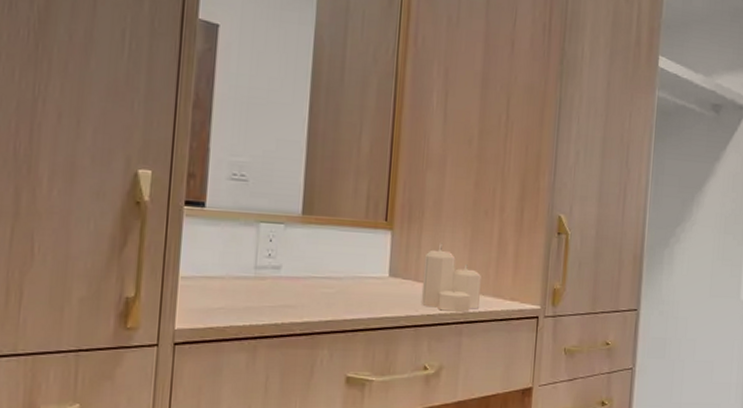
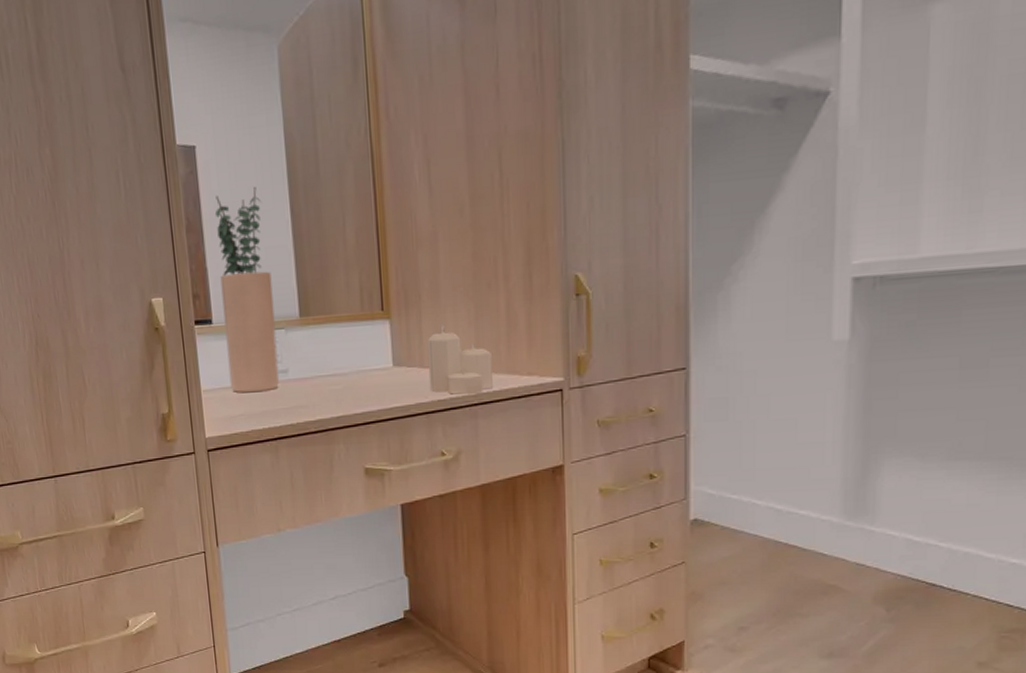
vase: none [214,78,281,286] -> present [214,187,280,393]

